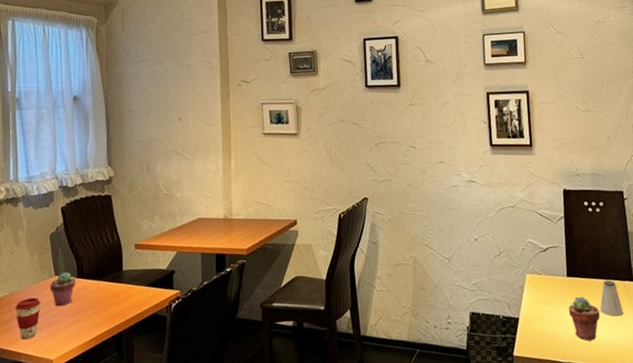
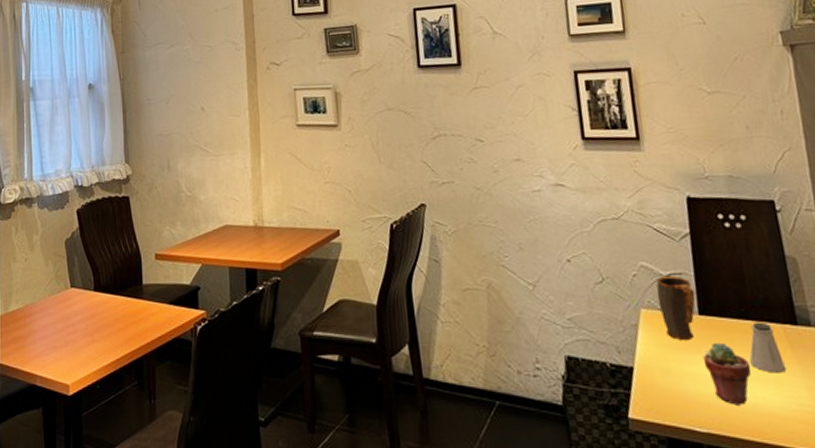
coffee cup: present [15,297,41,340] -> none [30,311,56,360]
potted succulent: present [49,272,76,306] -> none [65,284,93,322]
mug: none [538,248,566,296] -> present [656,275,696,340]

